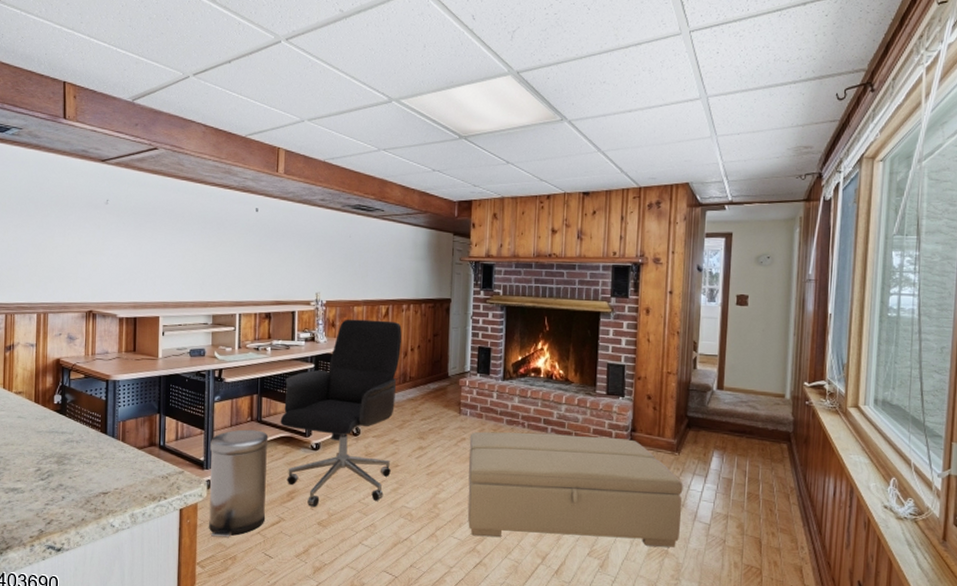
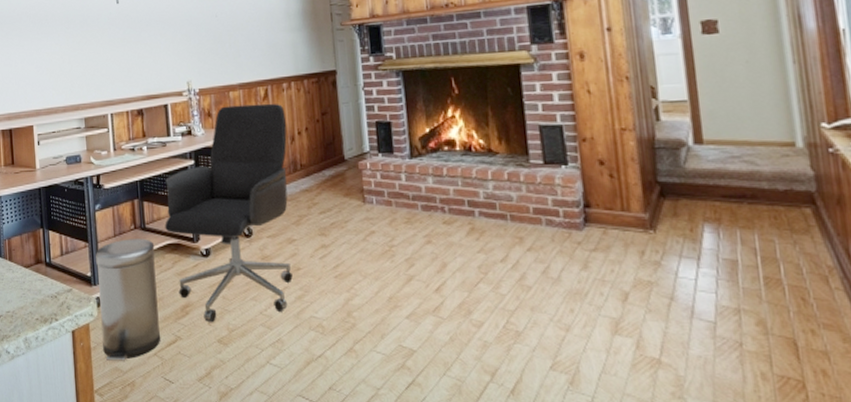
ottoman: present [467,431,683,547] -> none [379,216,674,355]

